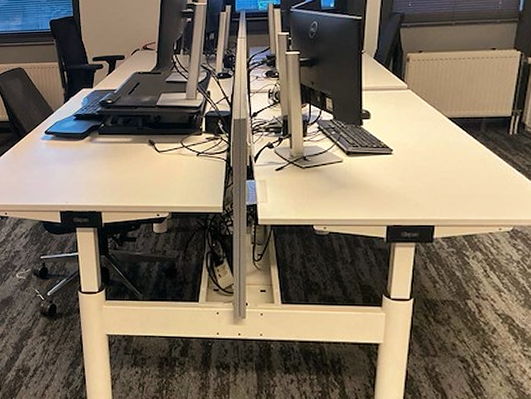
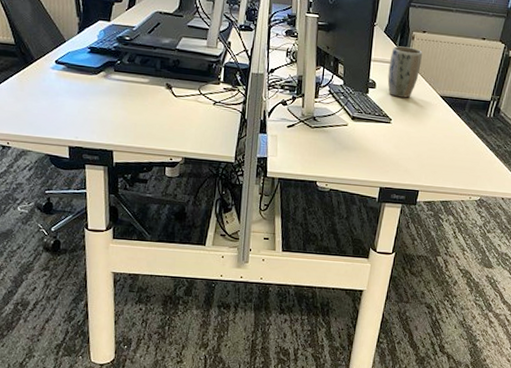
plant pot: none [383,70,421,125] -> present [387,46,423,98]

